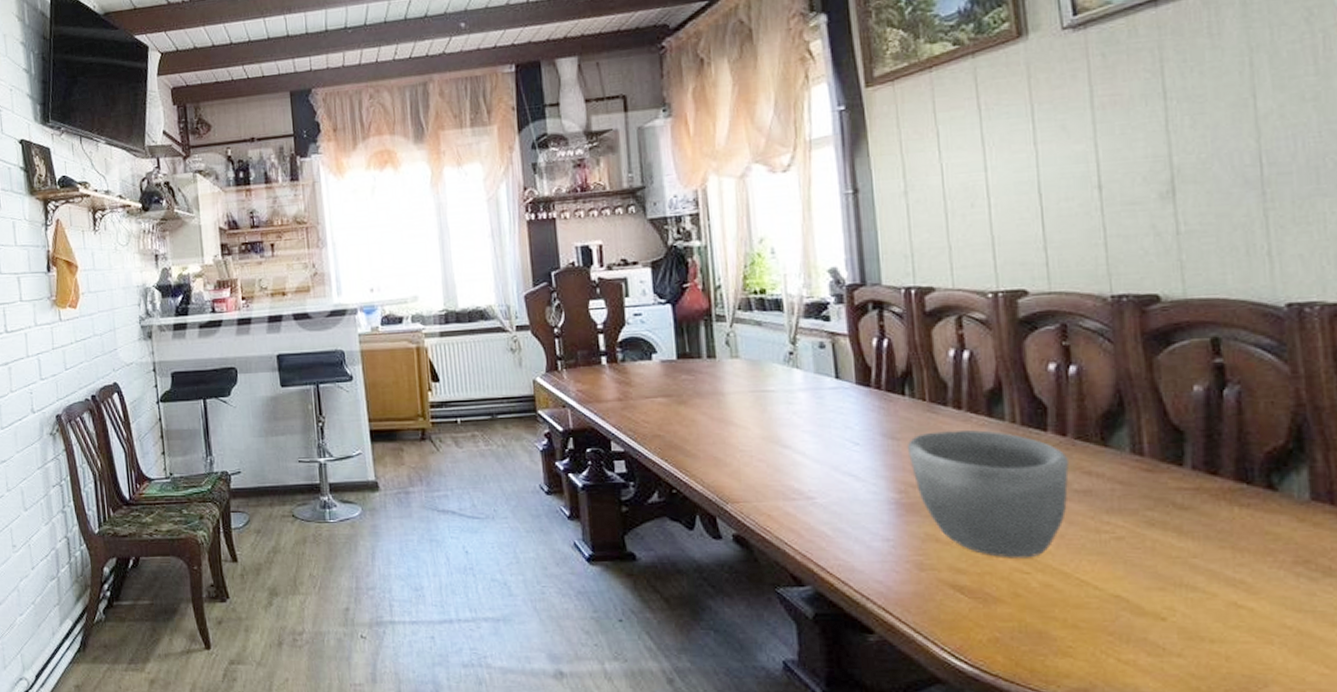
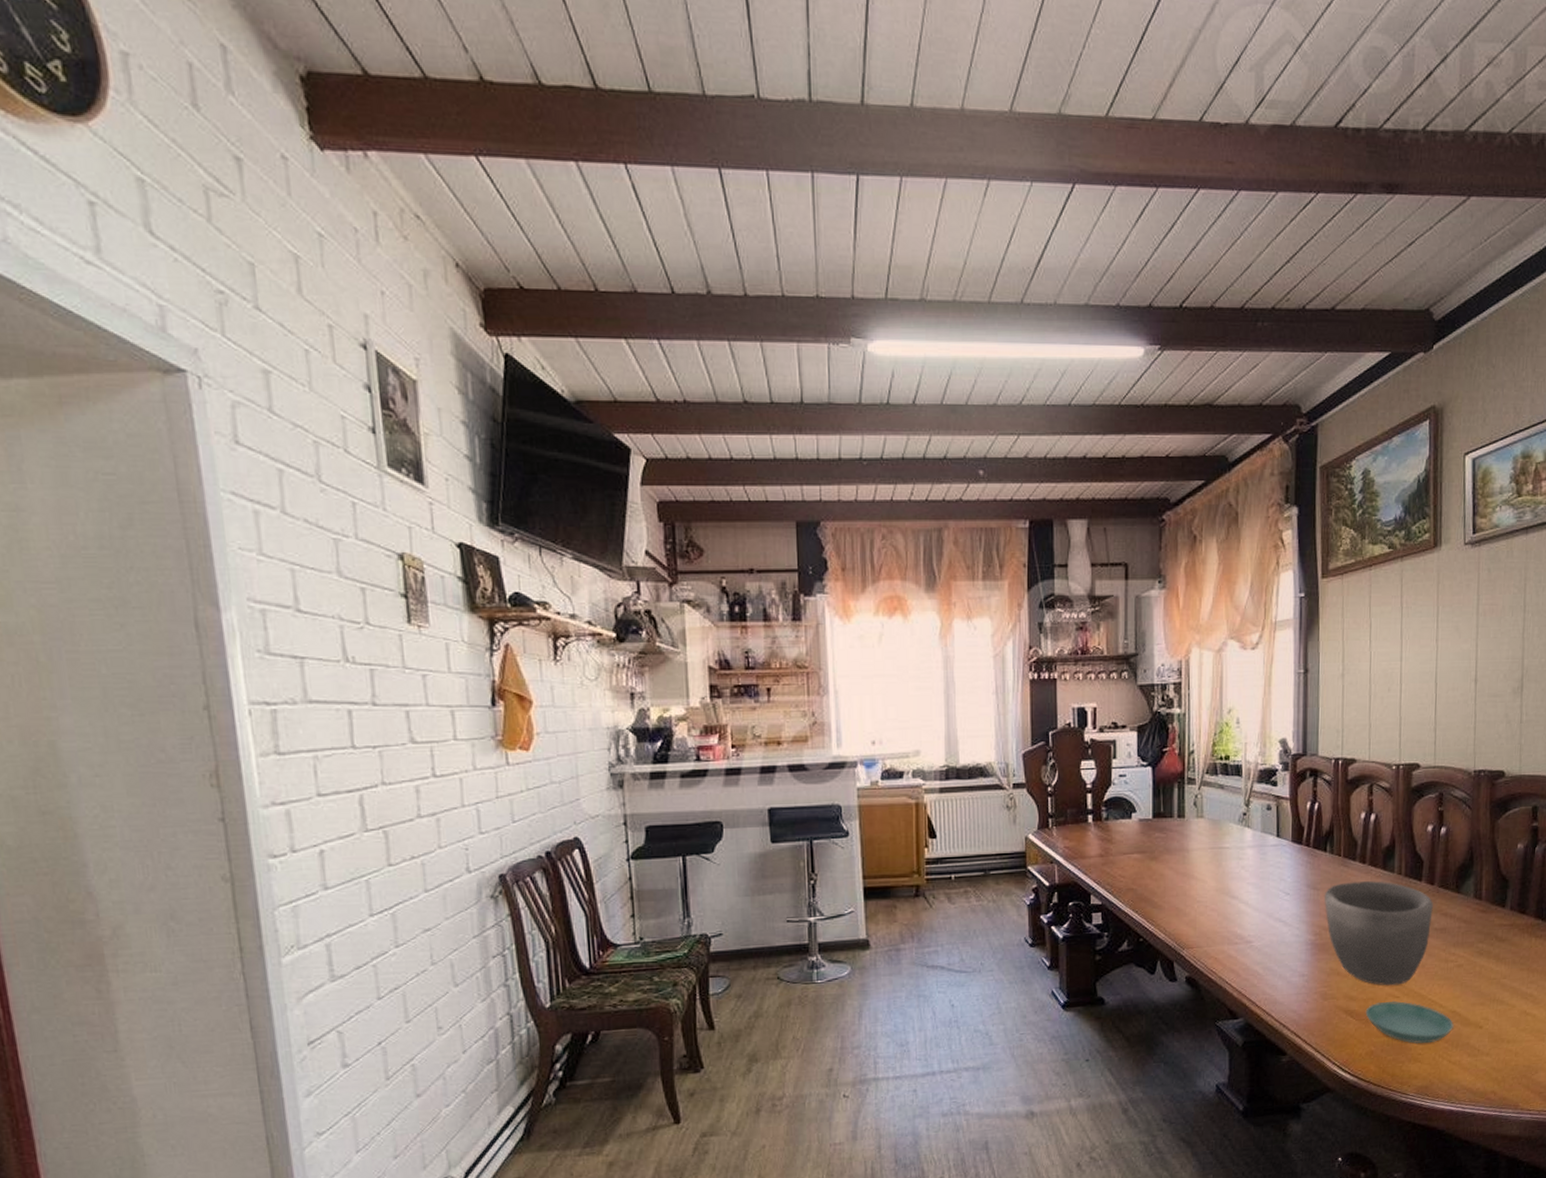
saucer: none [981,577,1119,635] -> present [1365,1000,1453,1045]

